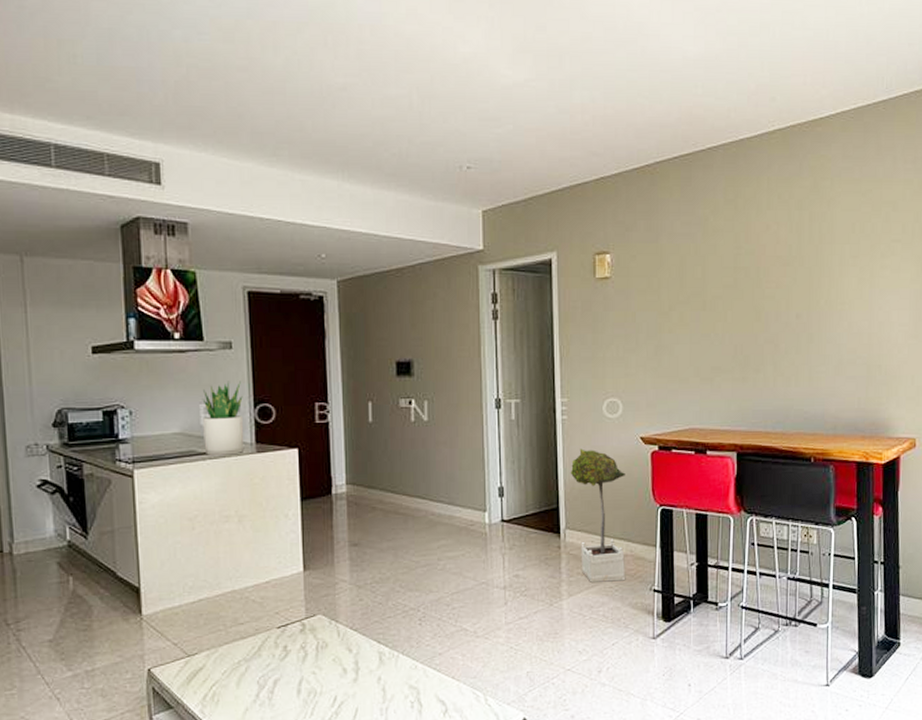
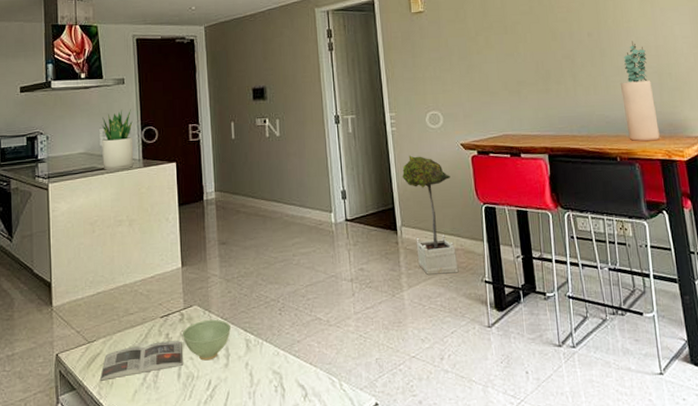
magazine: none [203,653,305,698] -> present [100,341,184,381]
bowl: none [303,630,361,675] -> present [182,319,231,361]
vase: none [824,326,860,442] -> present [620,41,660,142]

